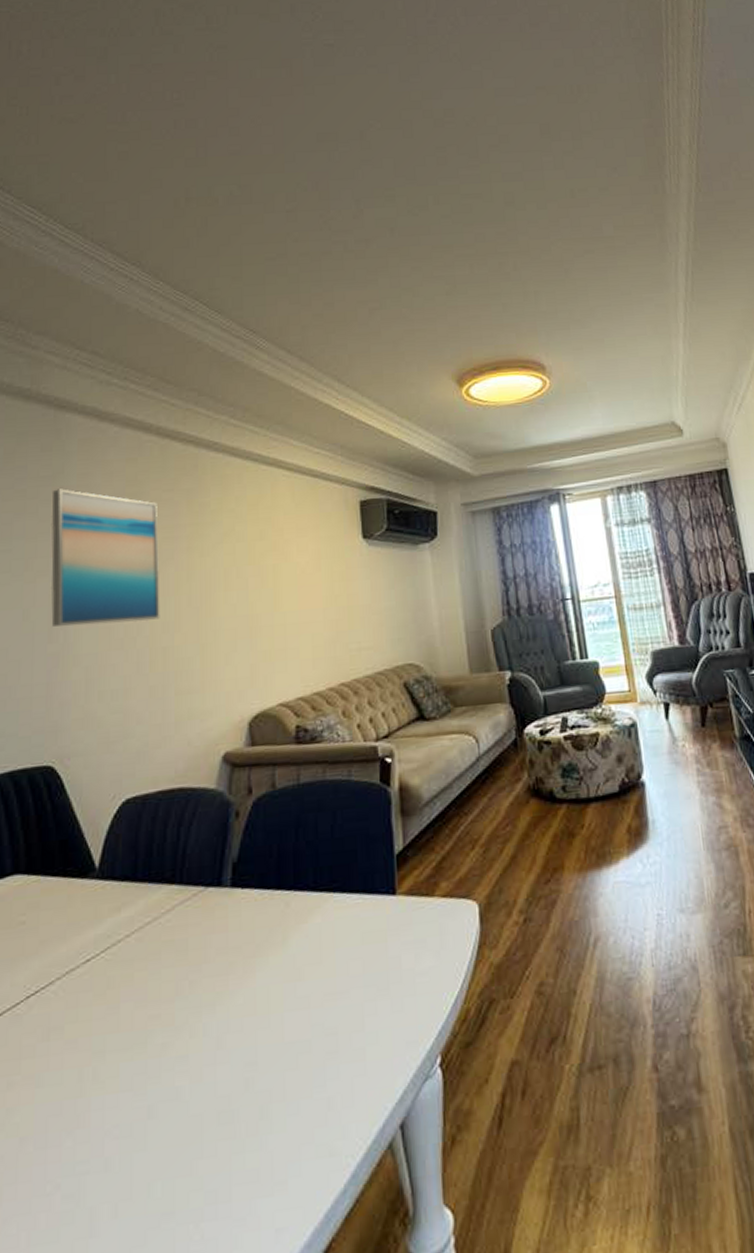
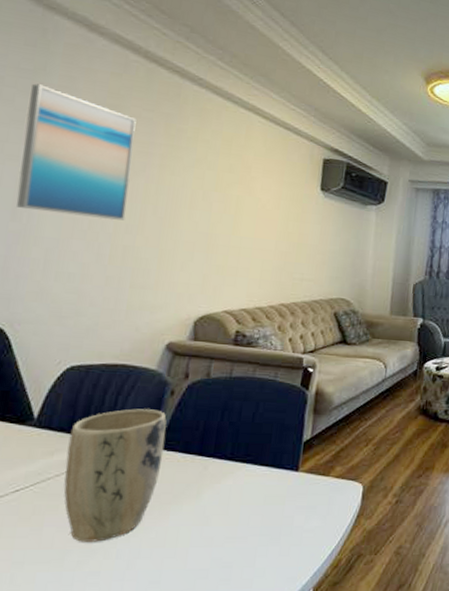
plant pot: none [134,838,238,1019] -> present [63,409,167,542]

